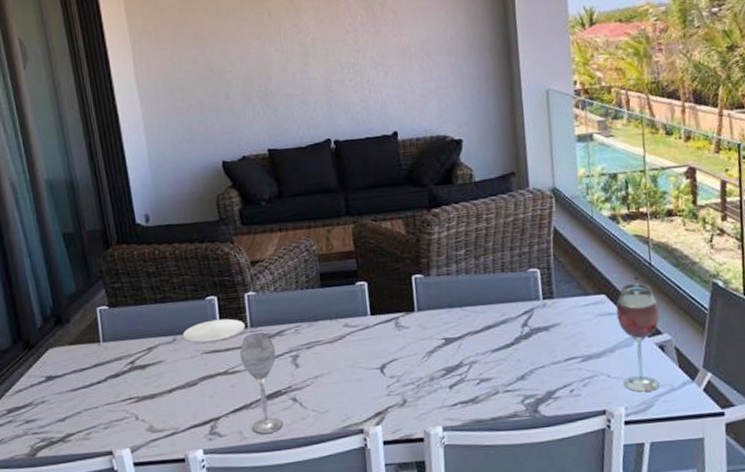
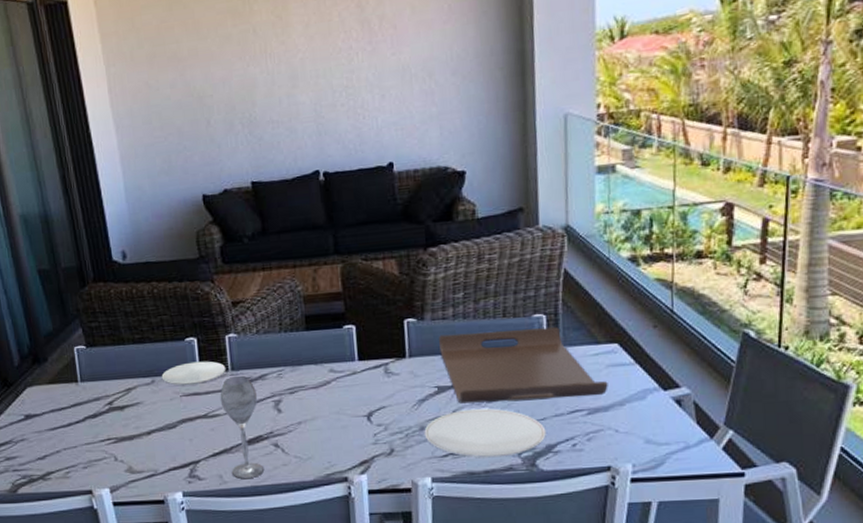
plate: none [434,358,546,406] -> present [424,408,546,458]
serving tray: none [444,280,599,354] -> present [439,327,608,404]
wineglass: present [616,283,660,392] -> none [629,332,679,449]

